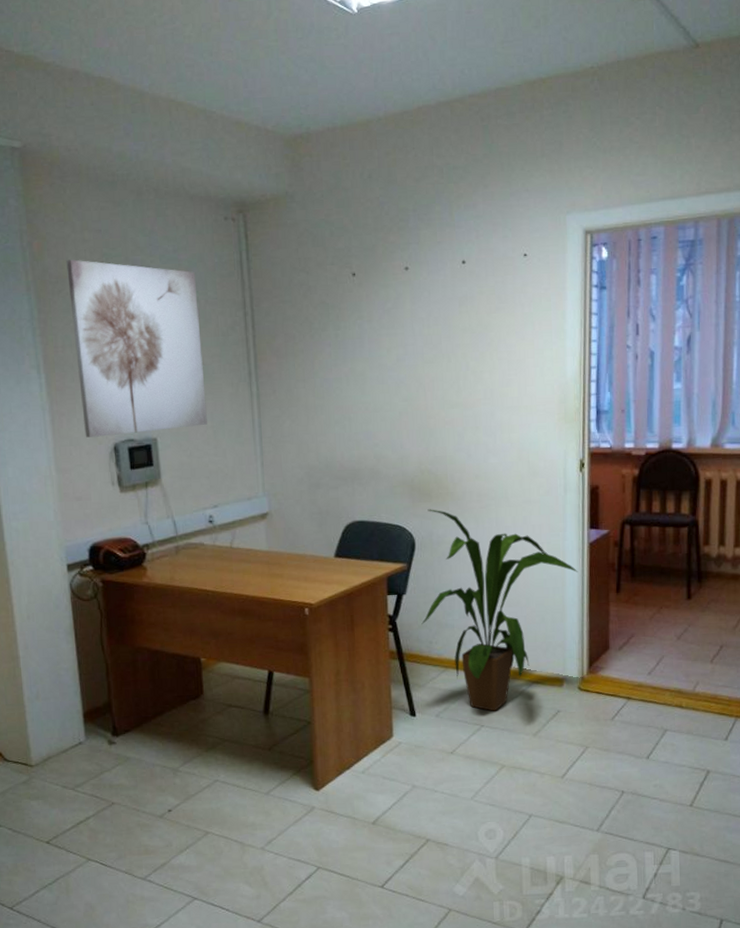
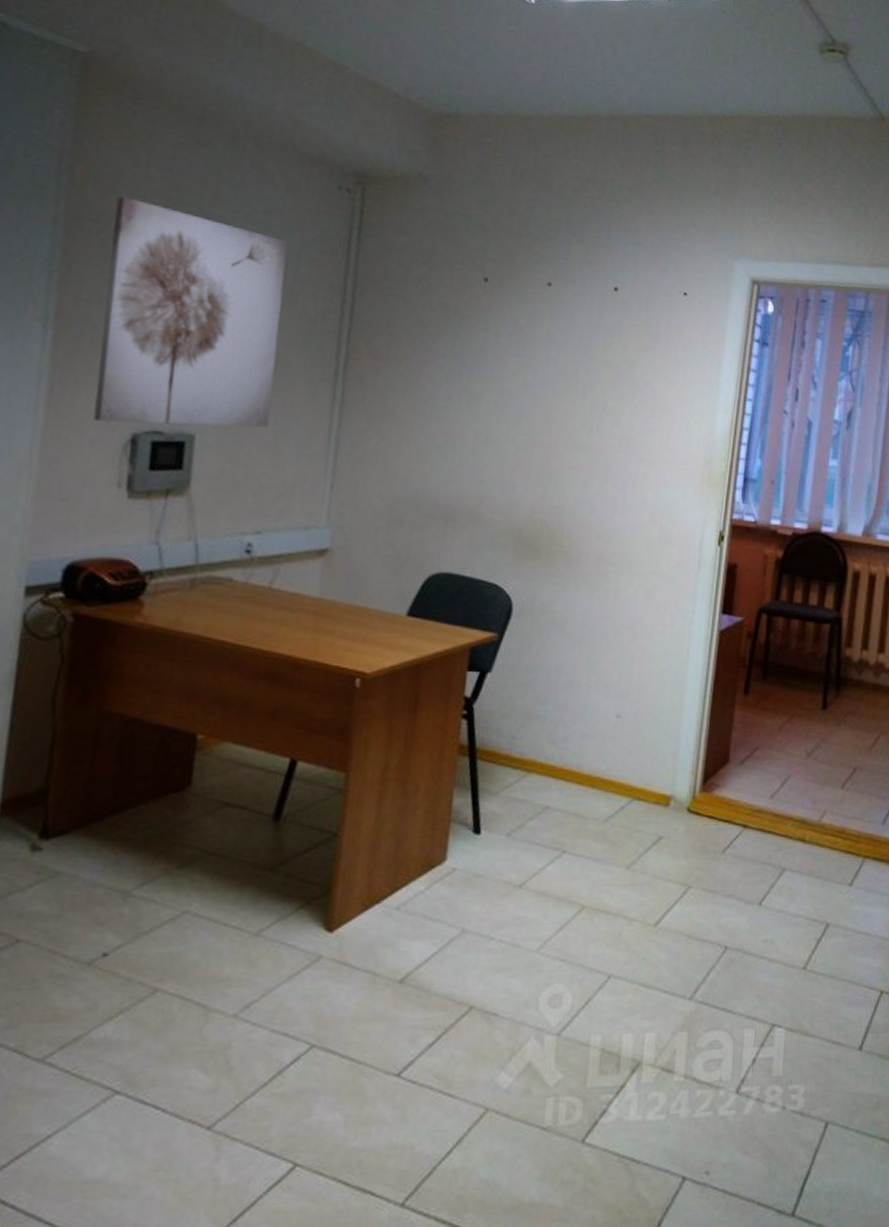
house plant: present [421,509,578,711] -> none [505,568,703,833]

